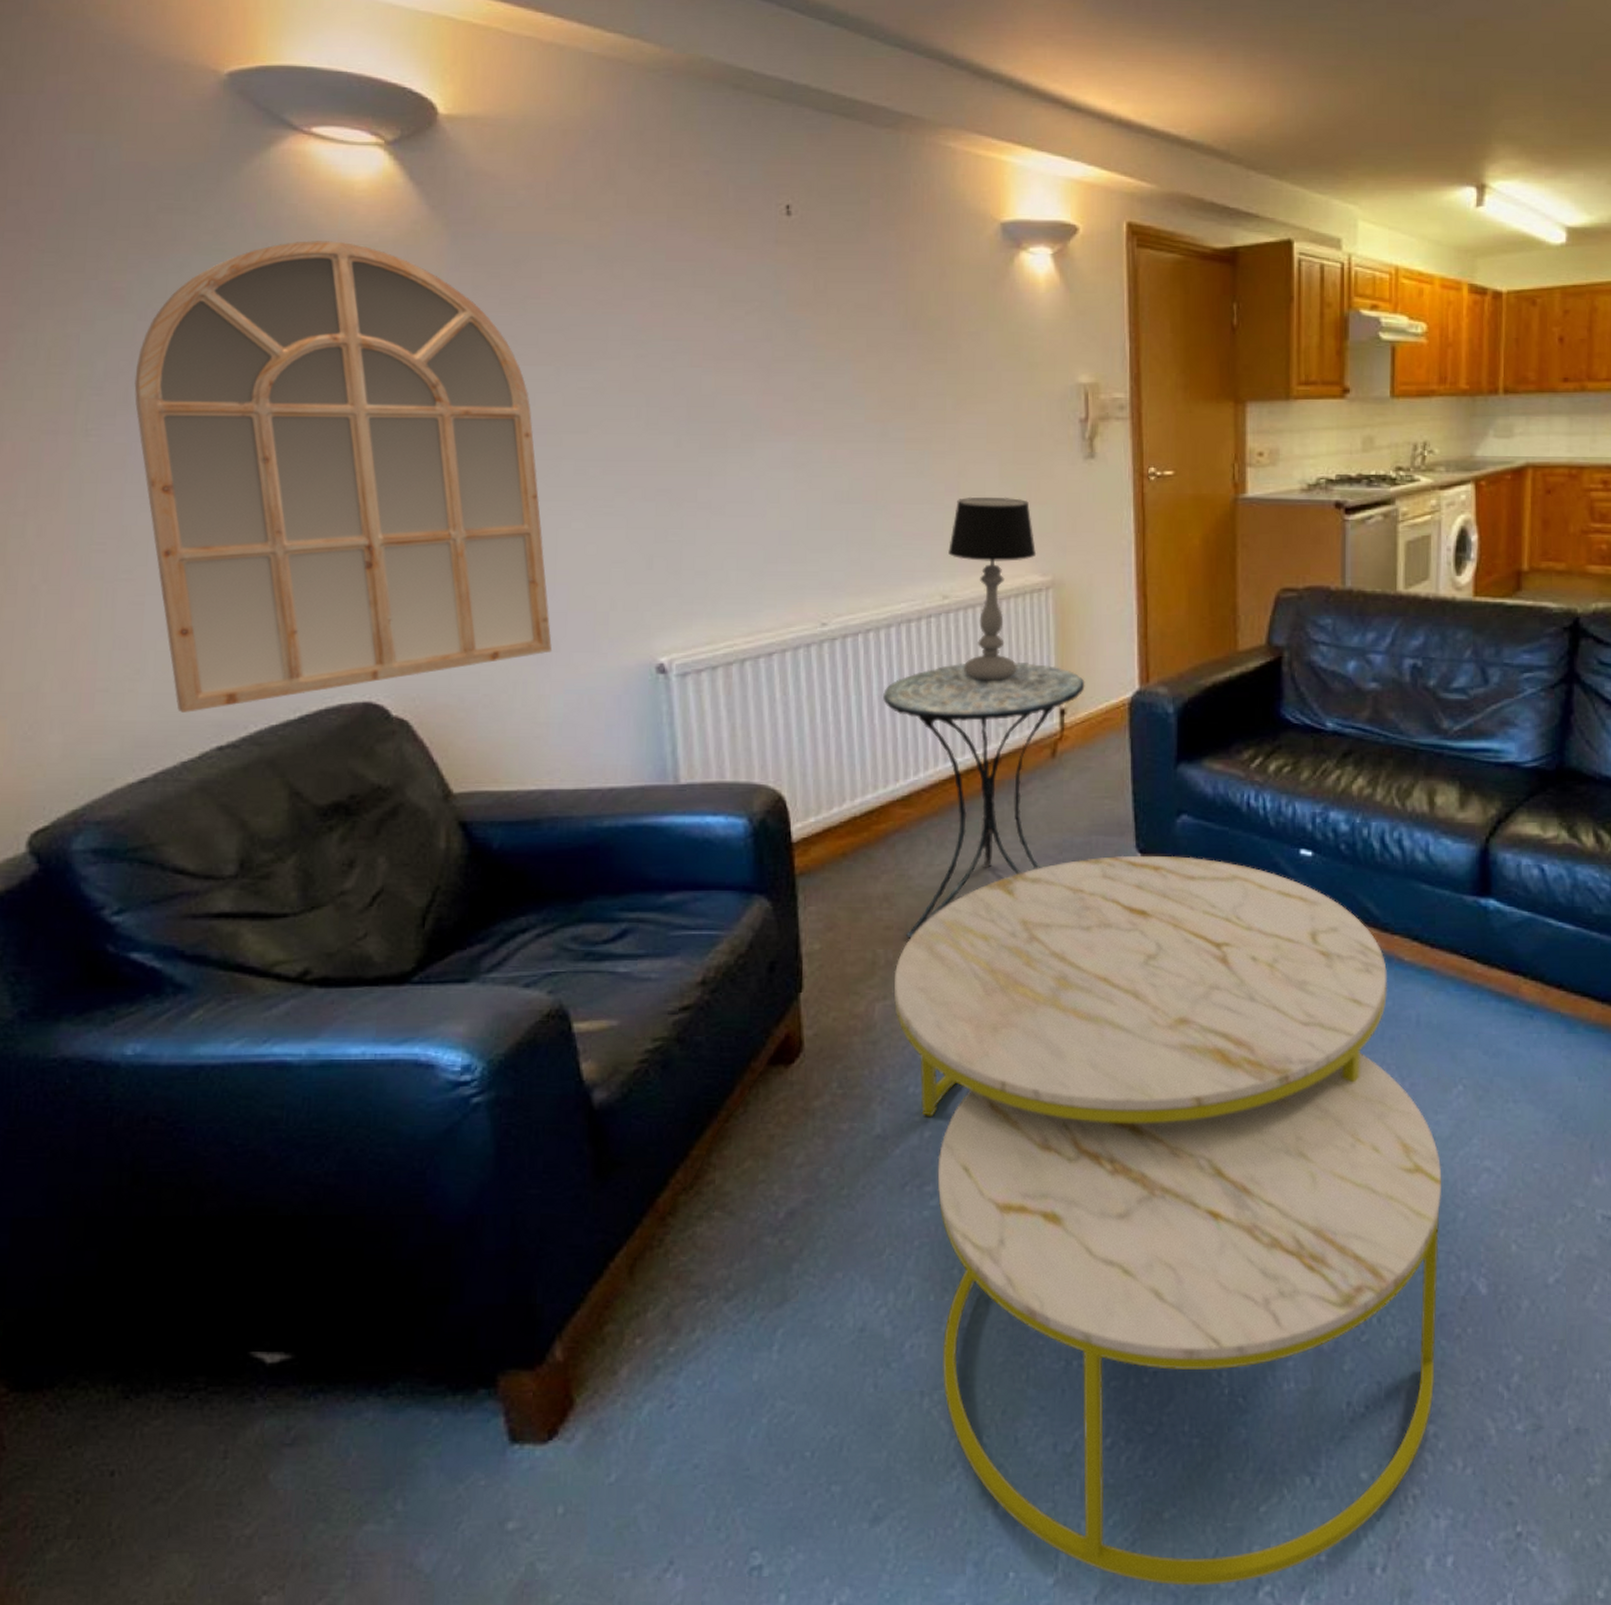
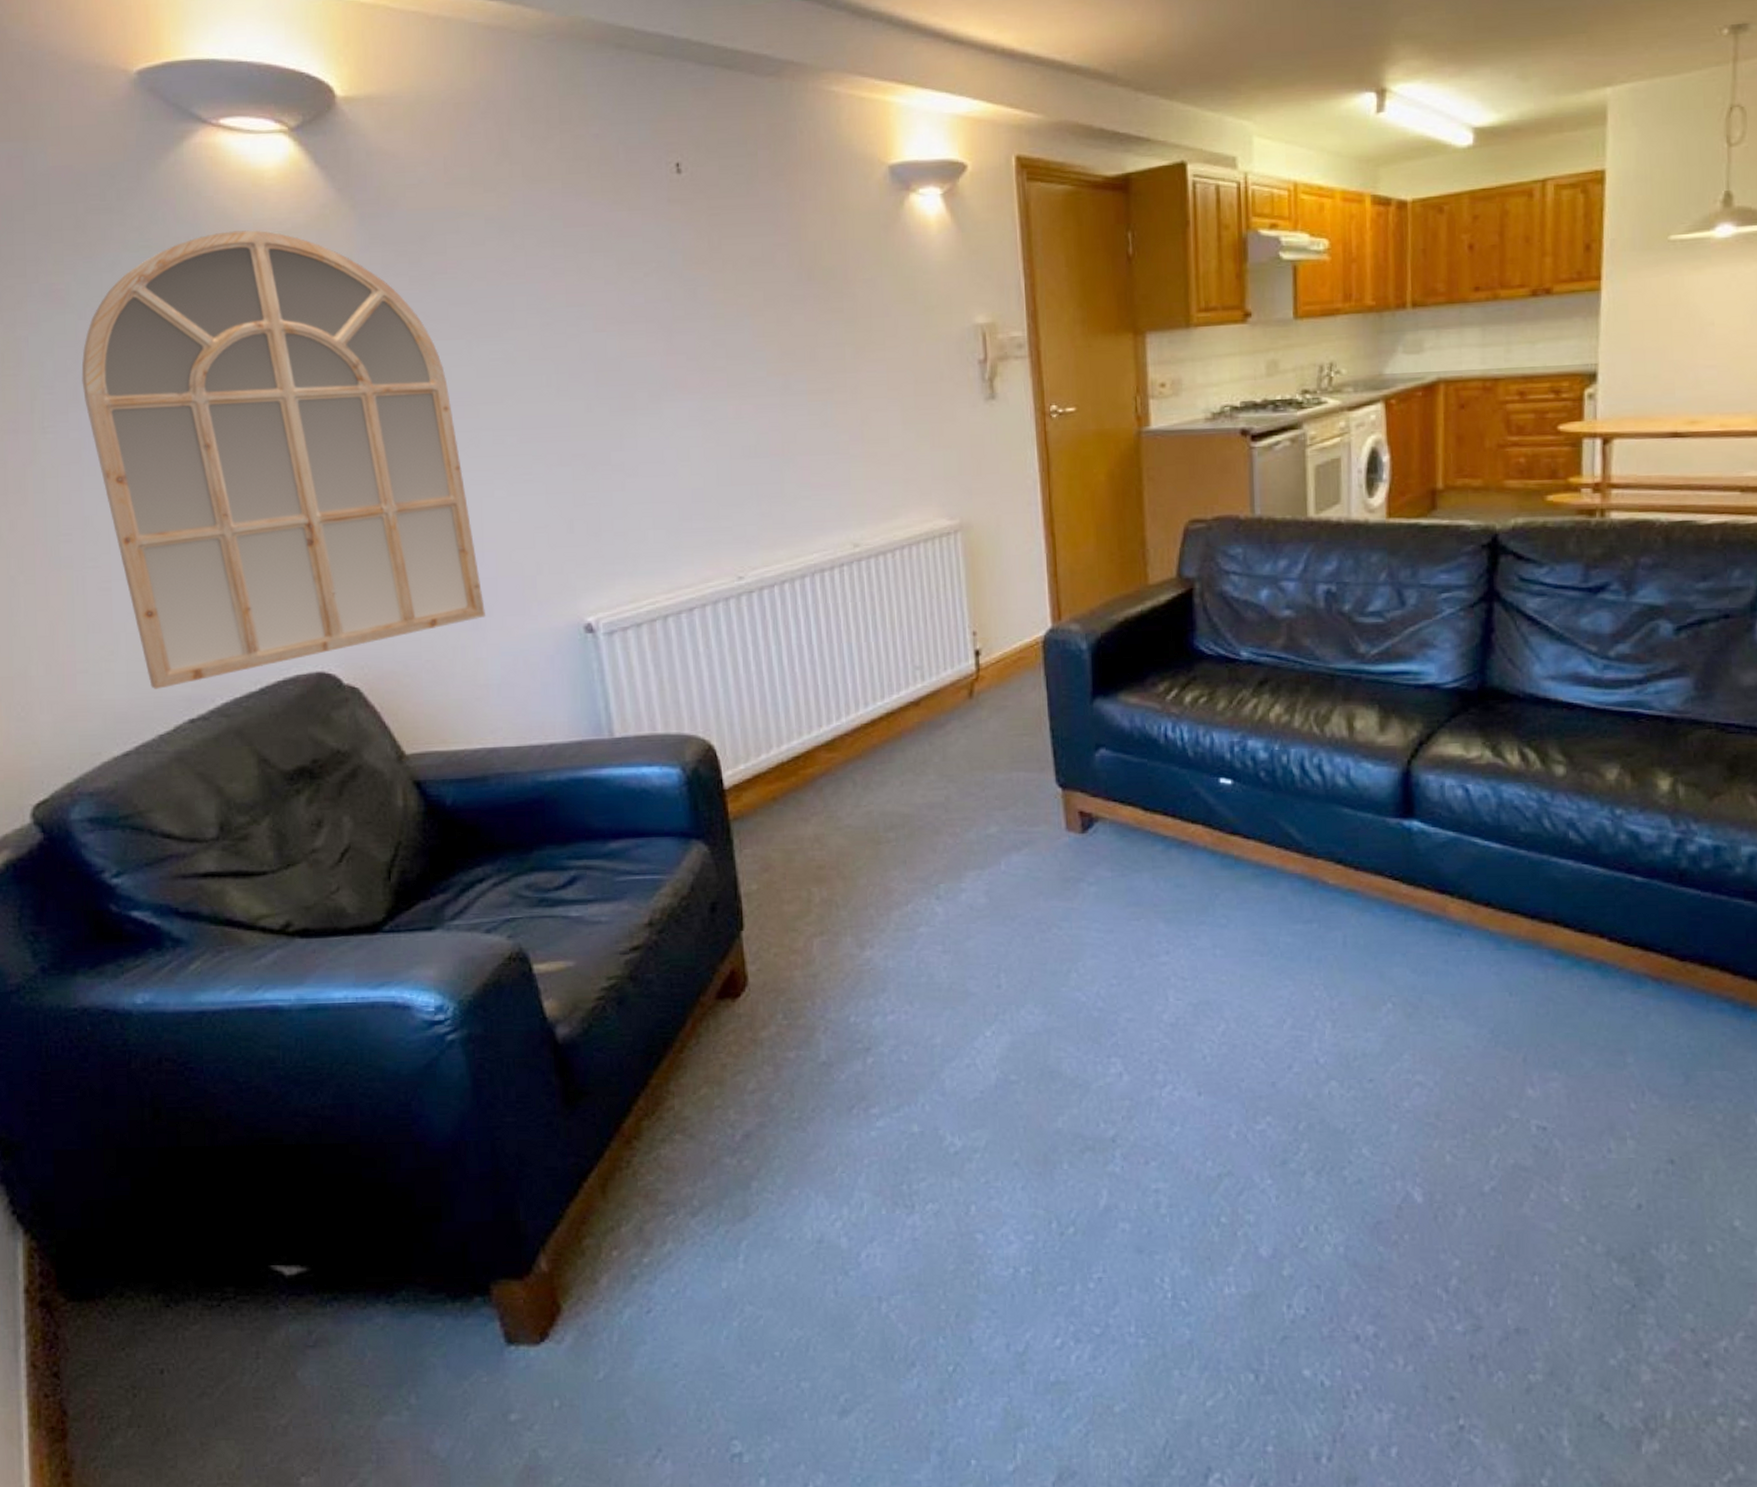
side table: present [883,662,1085,939] -> none [802,606,998,877]
coffee table: present [893,855,1442,1586] -> none [829,789,1374,1473]
table lamp: present [948,496,1037,681] -> none [856,443,943,626]

